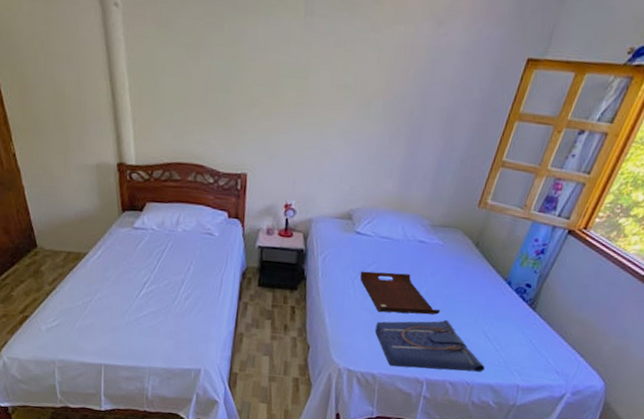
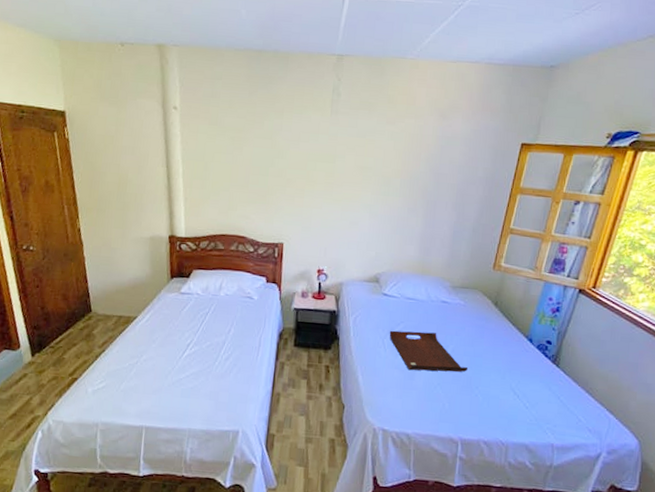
tote bag: present [375,319,485,372] -> none [406,377,517,431]

